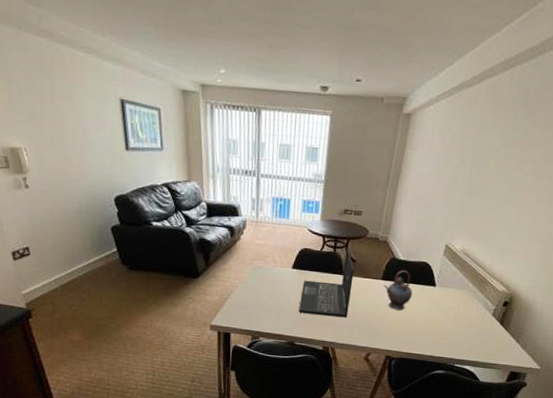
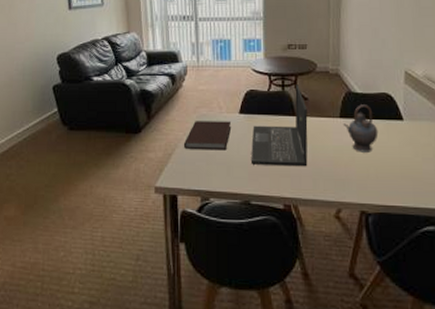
notebook: none [238,271,284,299] -> present [183,121,232,151]

